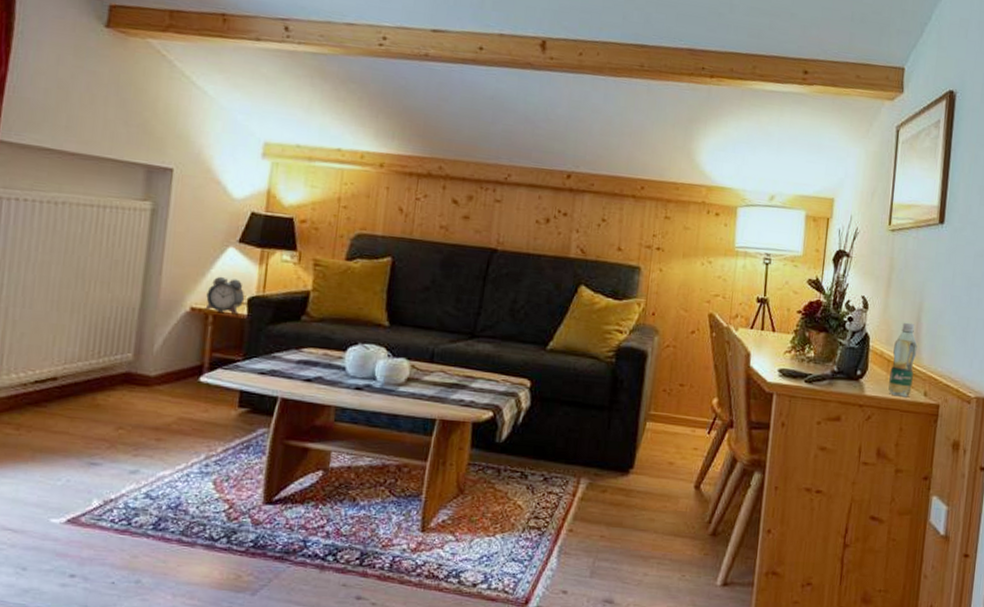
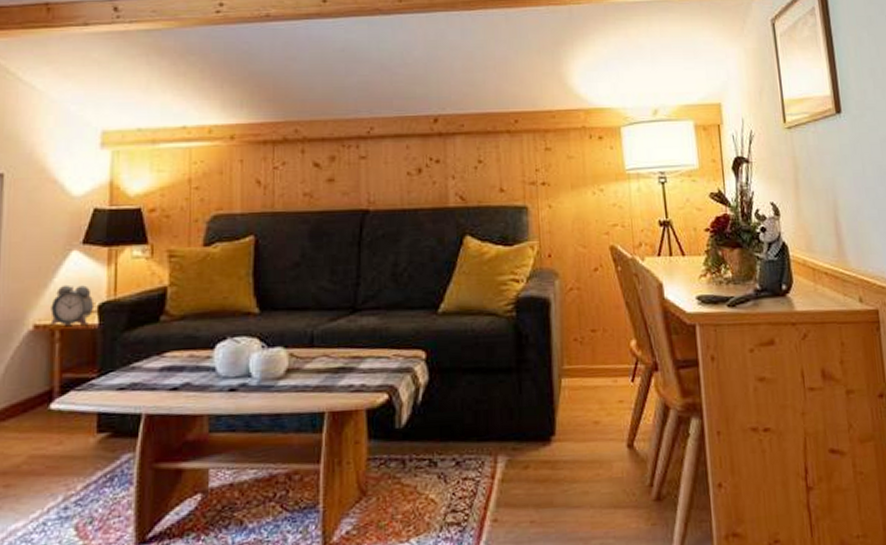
bottle: present [888,322,918,397] -> none [816,224,845,308]

